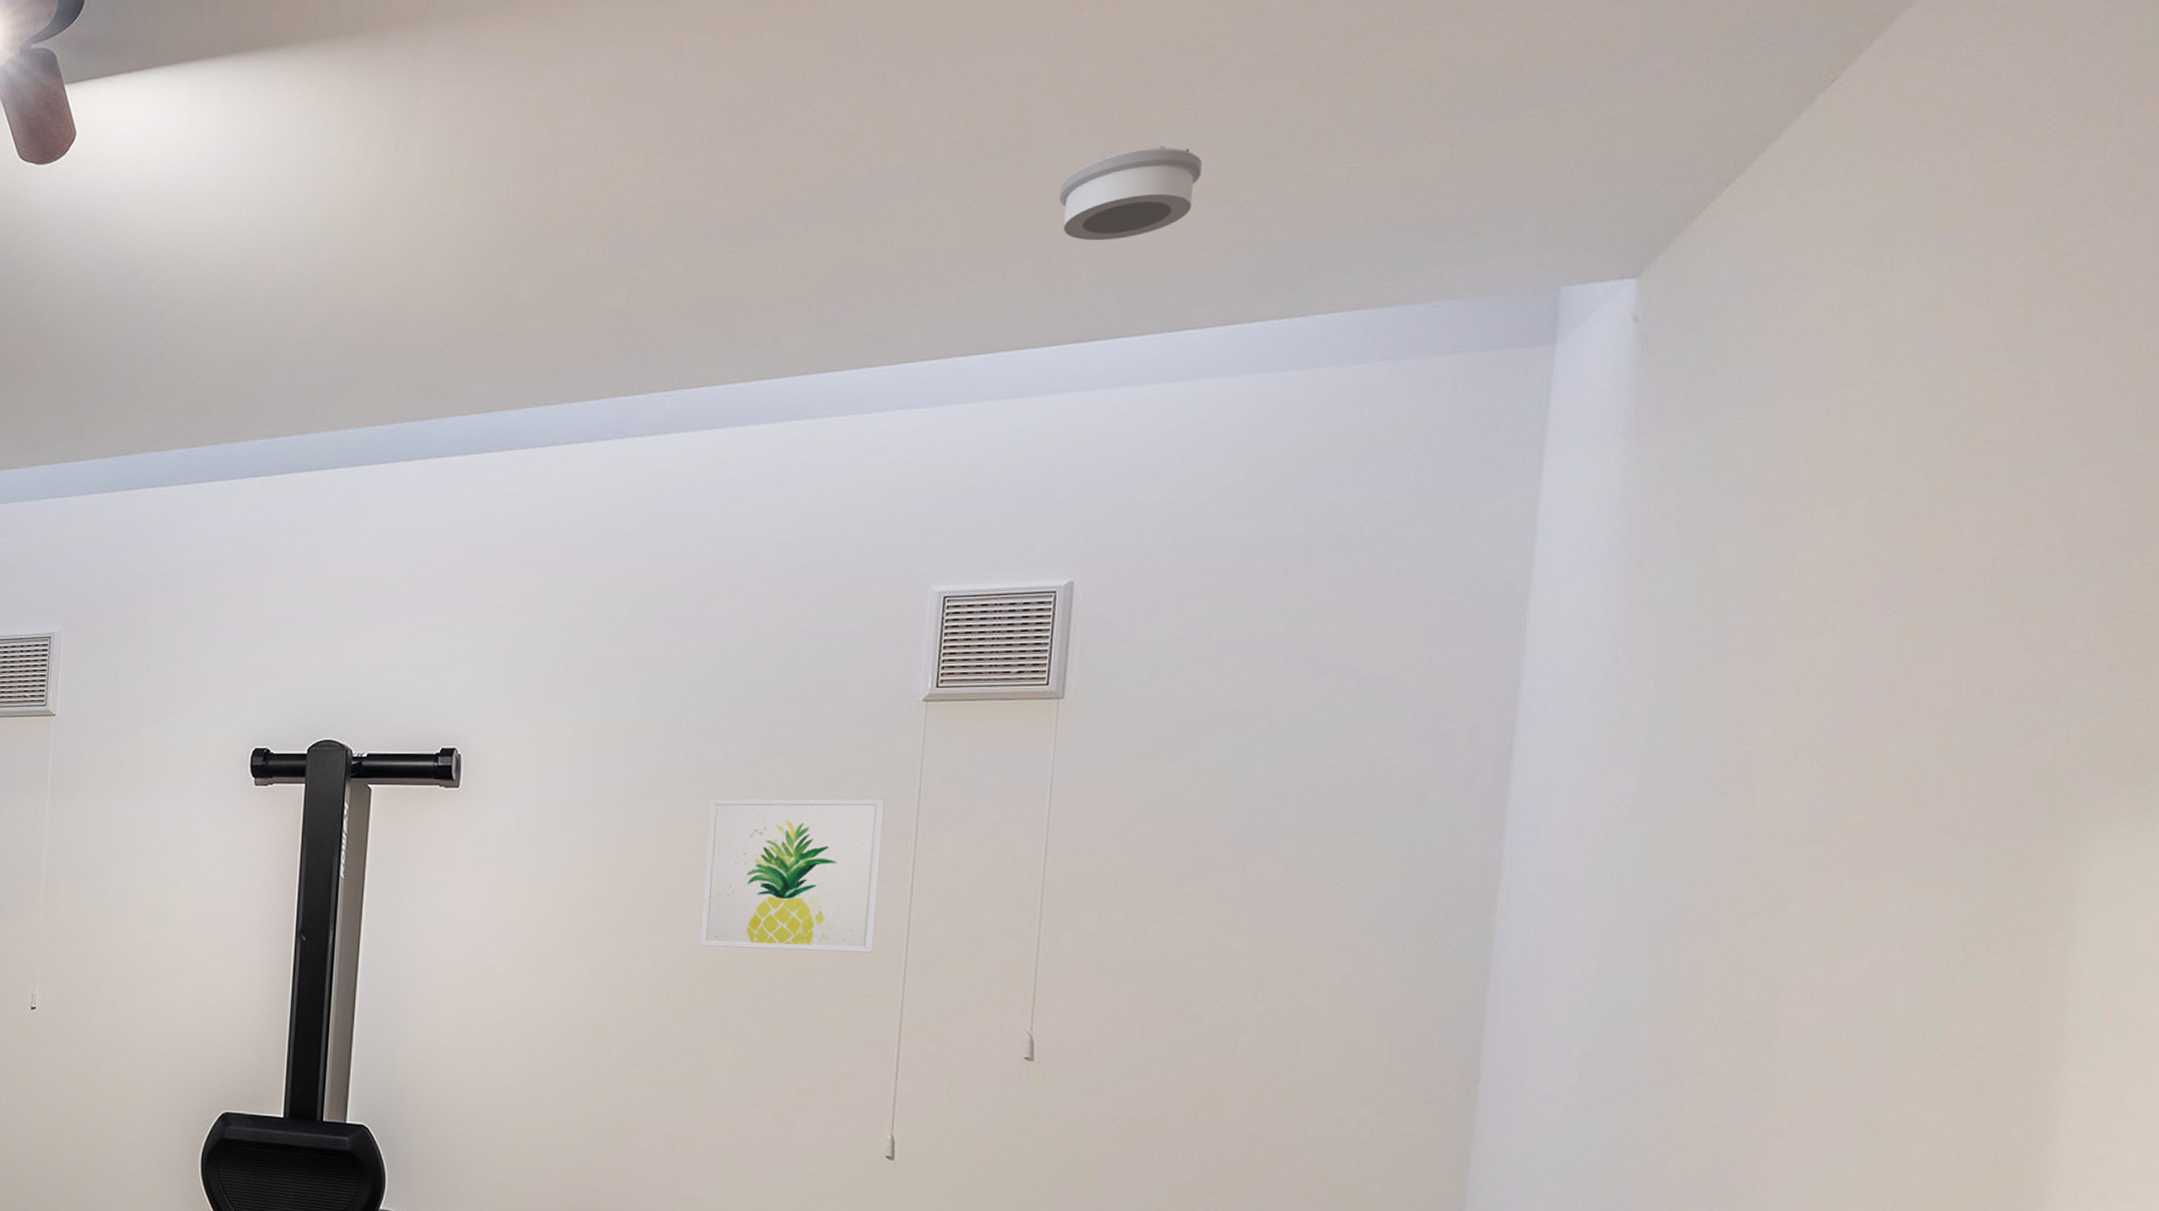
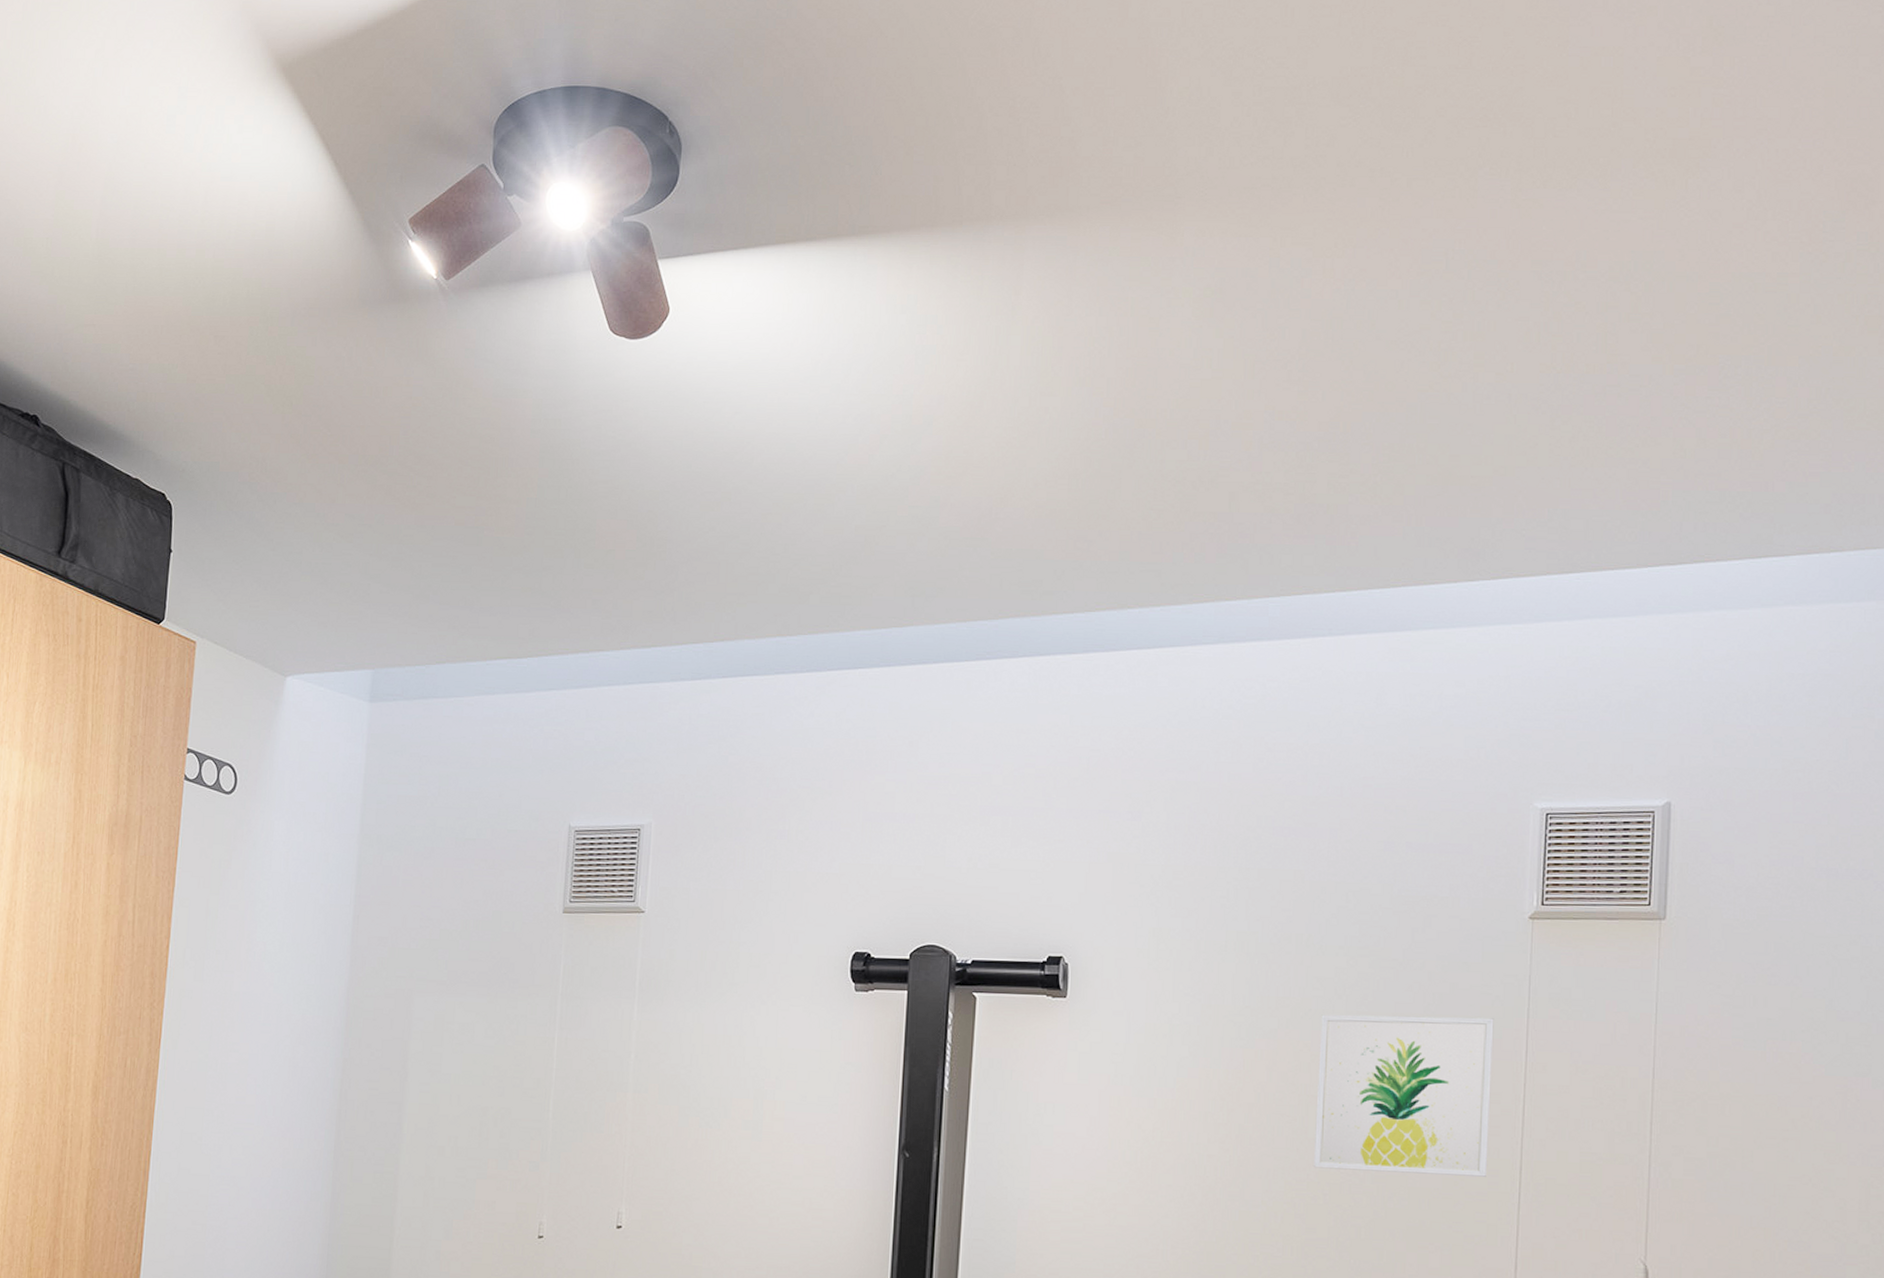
smoke detector: present [1060,146,1202,241] -> none [1645,377,1777,467]

